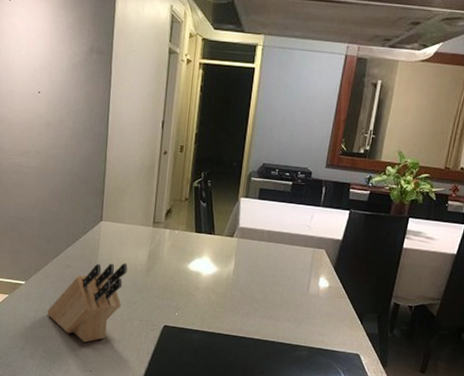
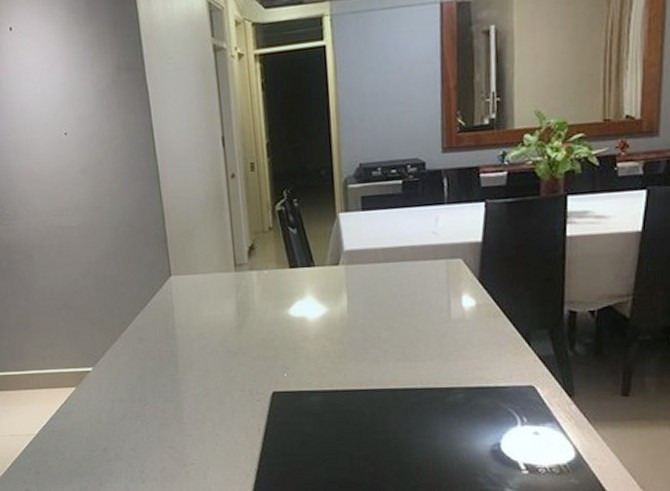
knife block: present [47,262,128,343] -> none [125,322,215,430]

